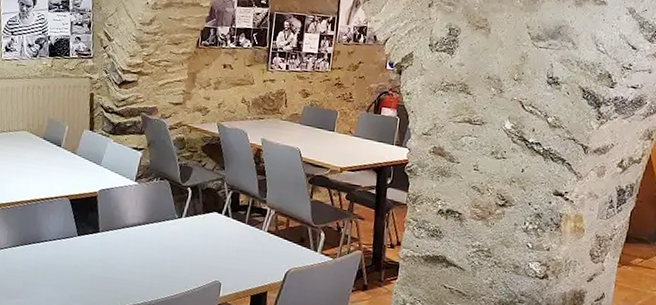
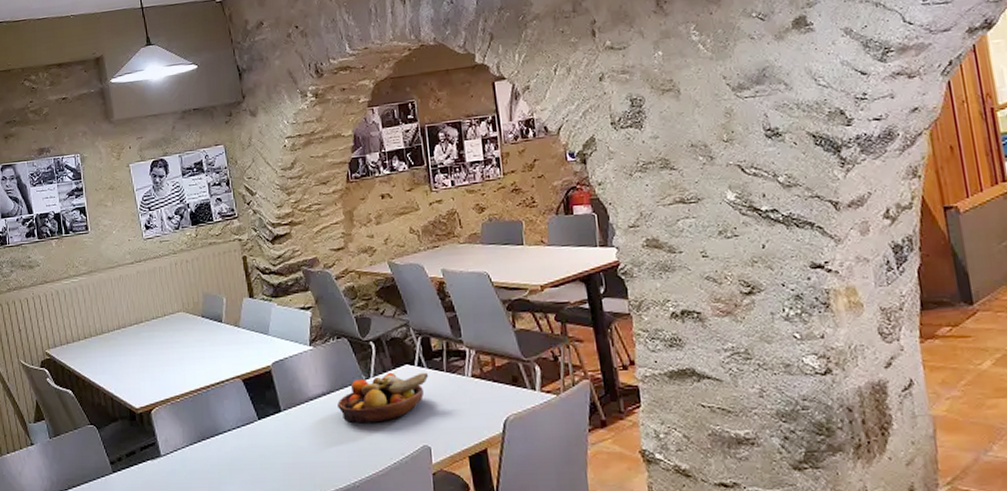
fruit bowl: none [149,216,232,256] -> present [337,372,429,424]

